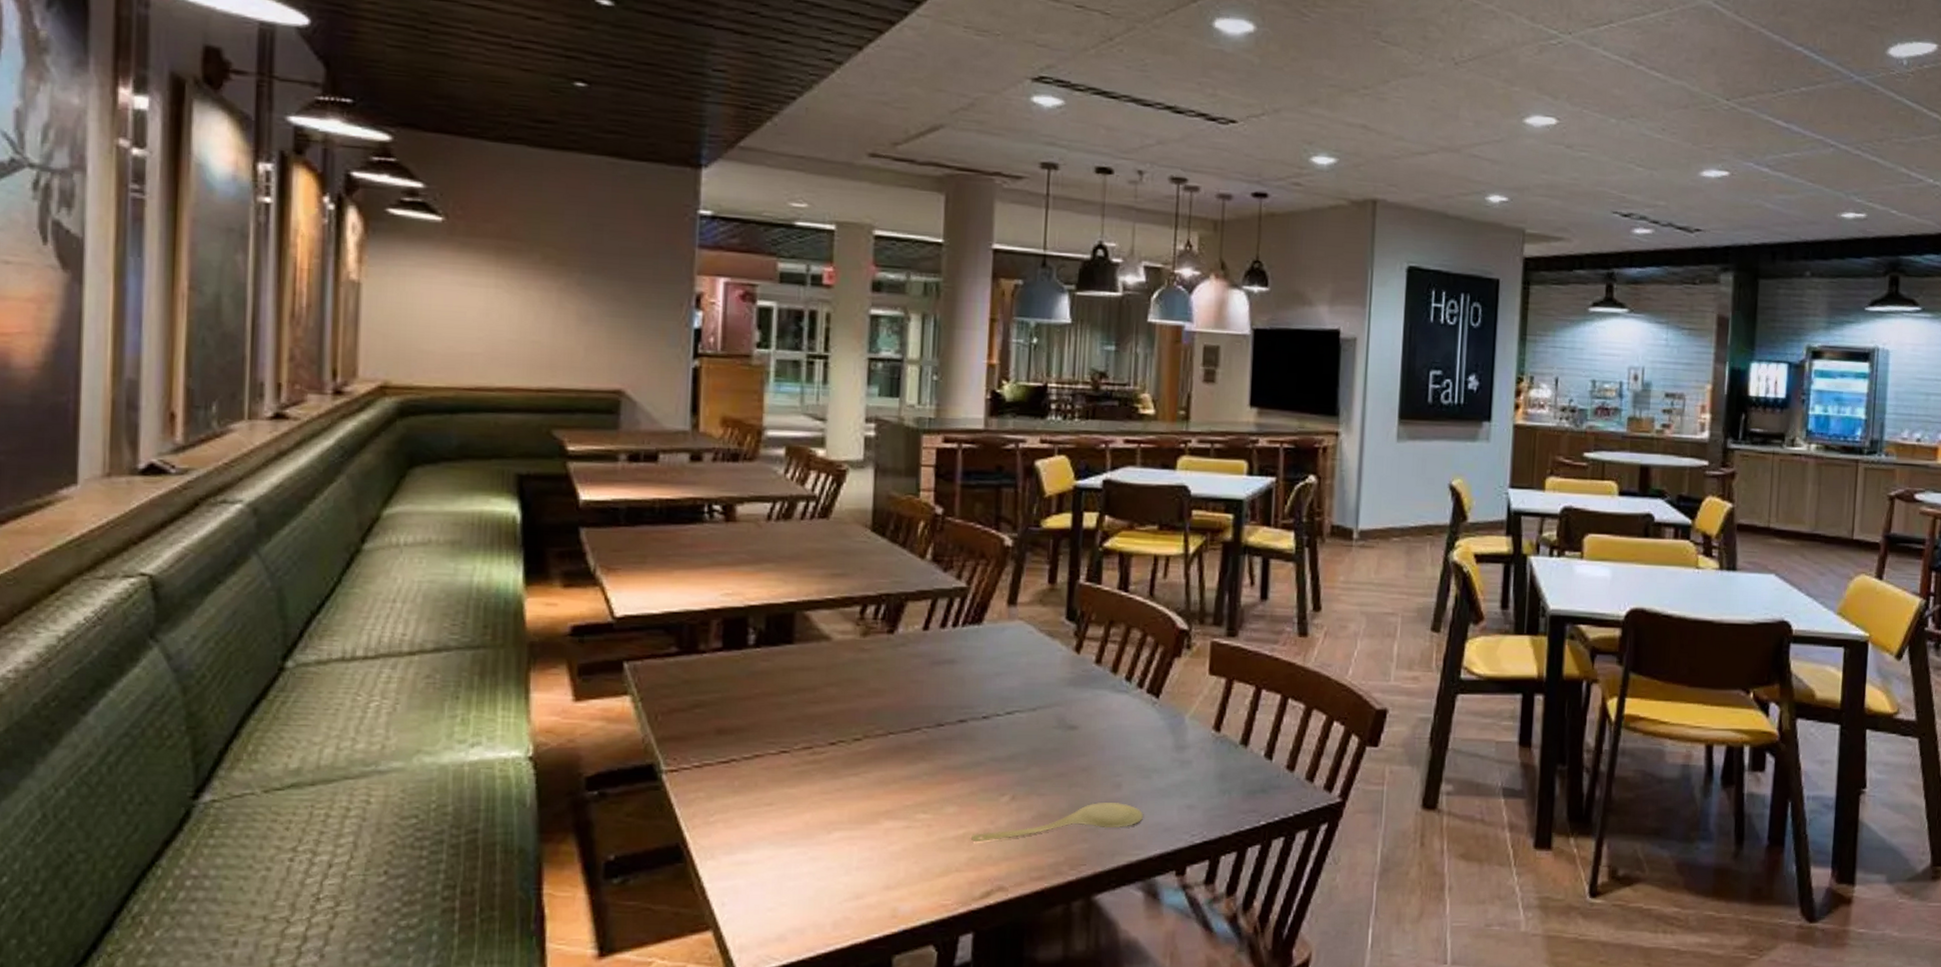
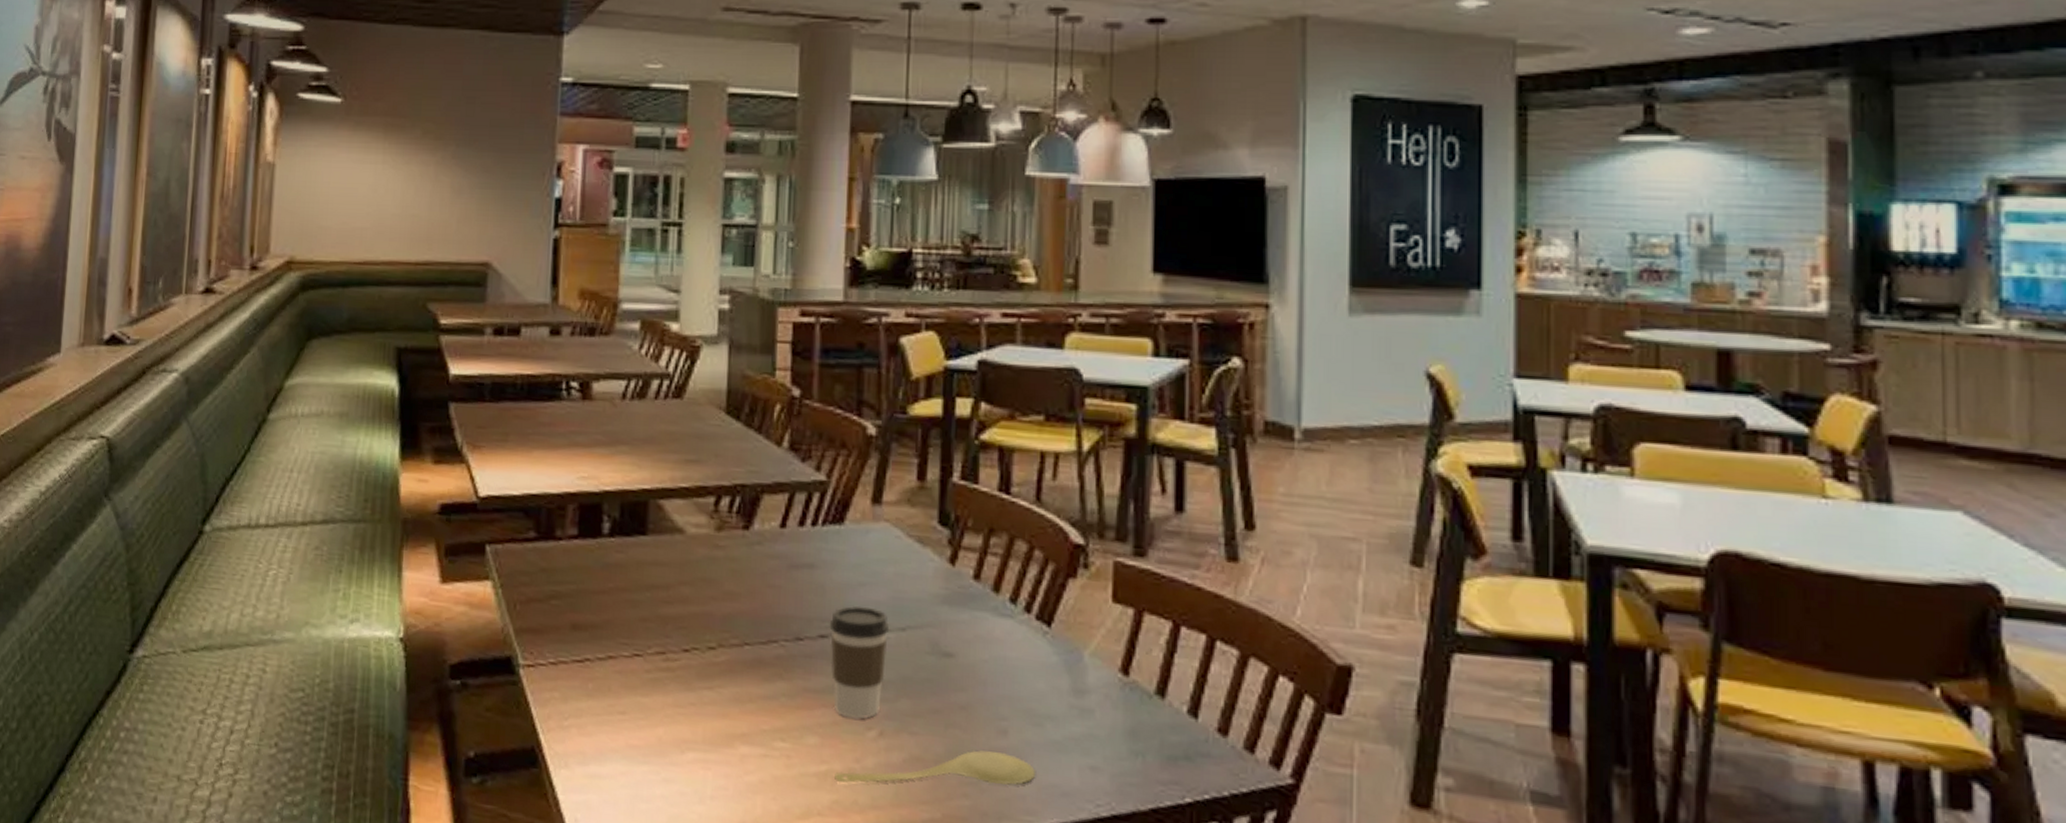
coffee cup: none [968,692,1022,788] -> present [829,605,890,719]

